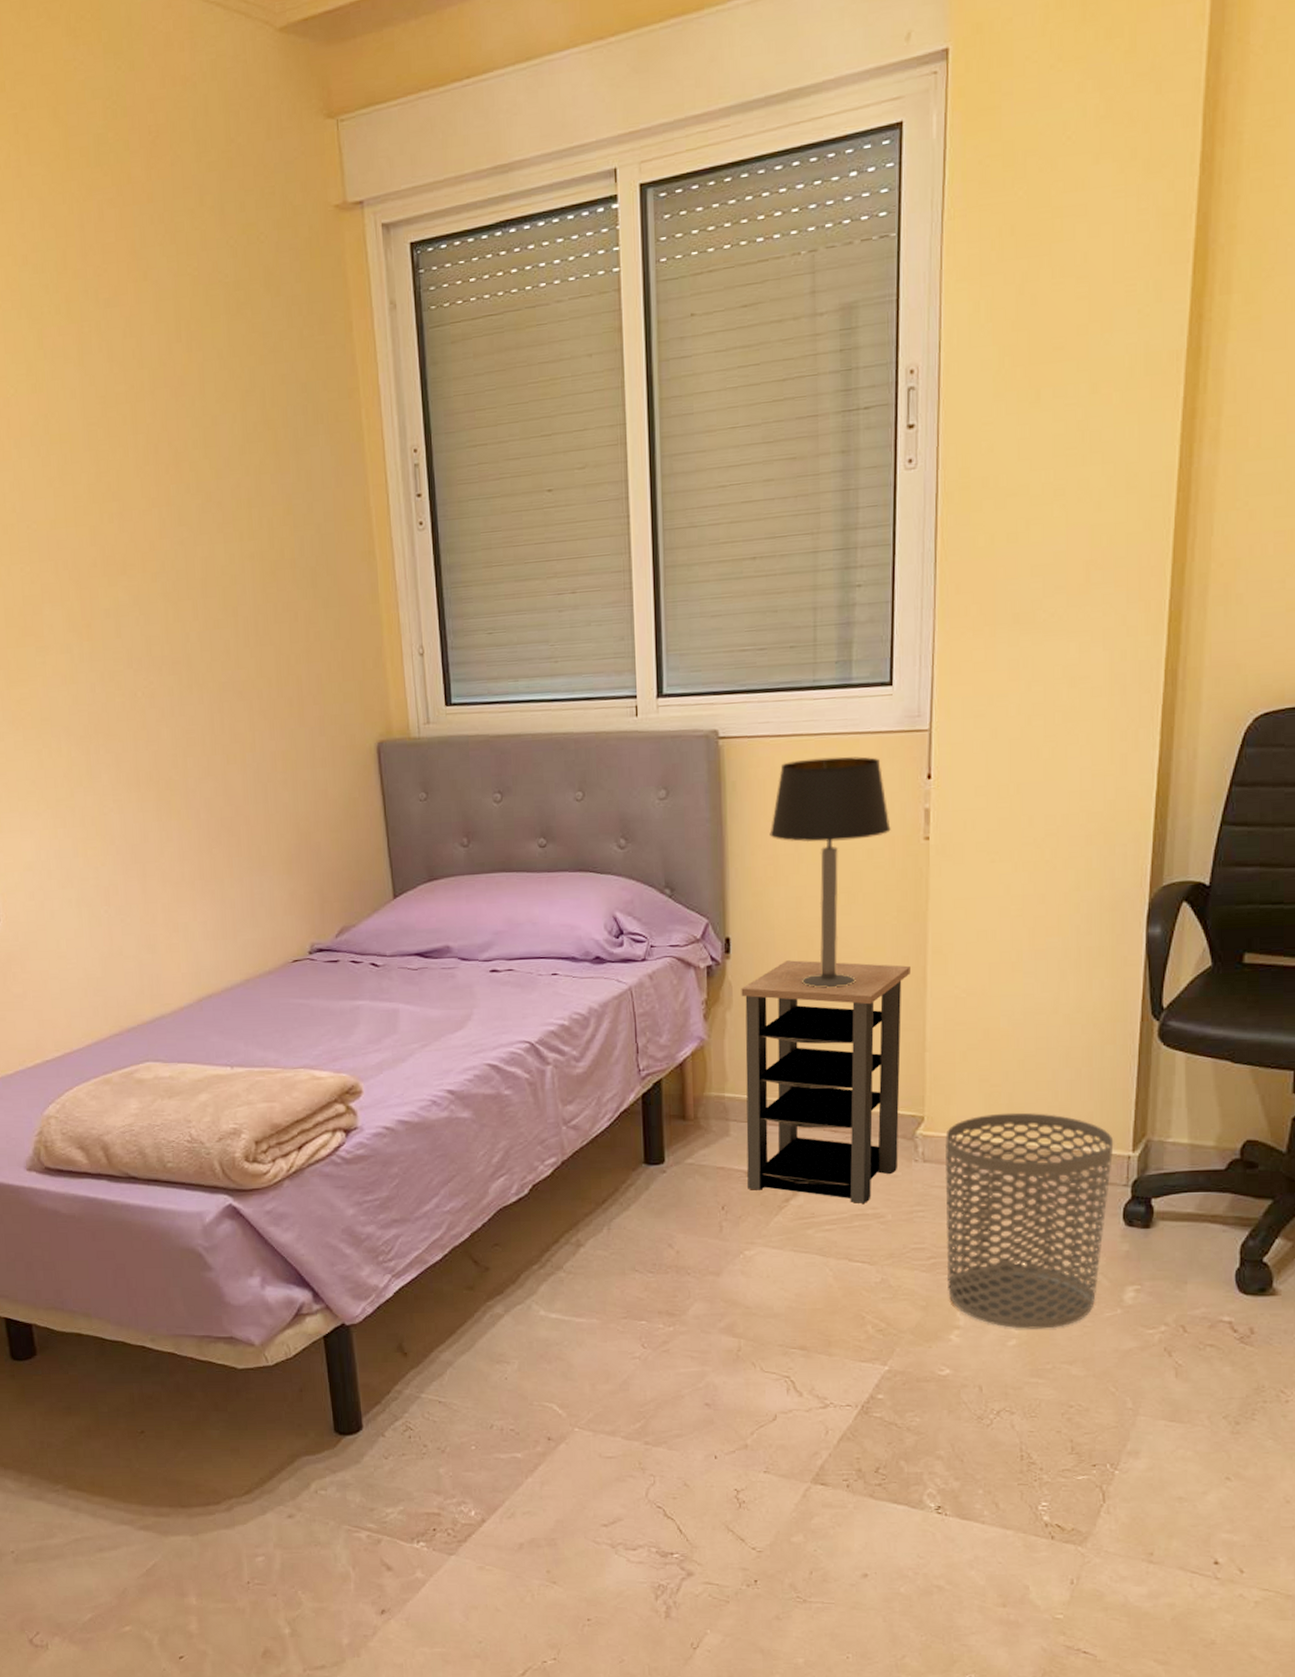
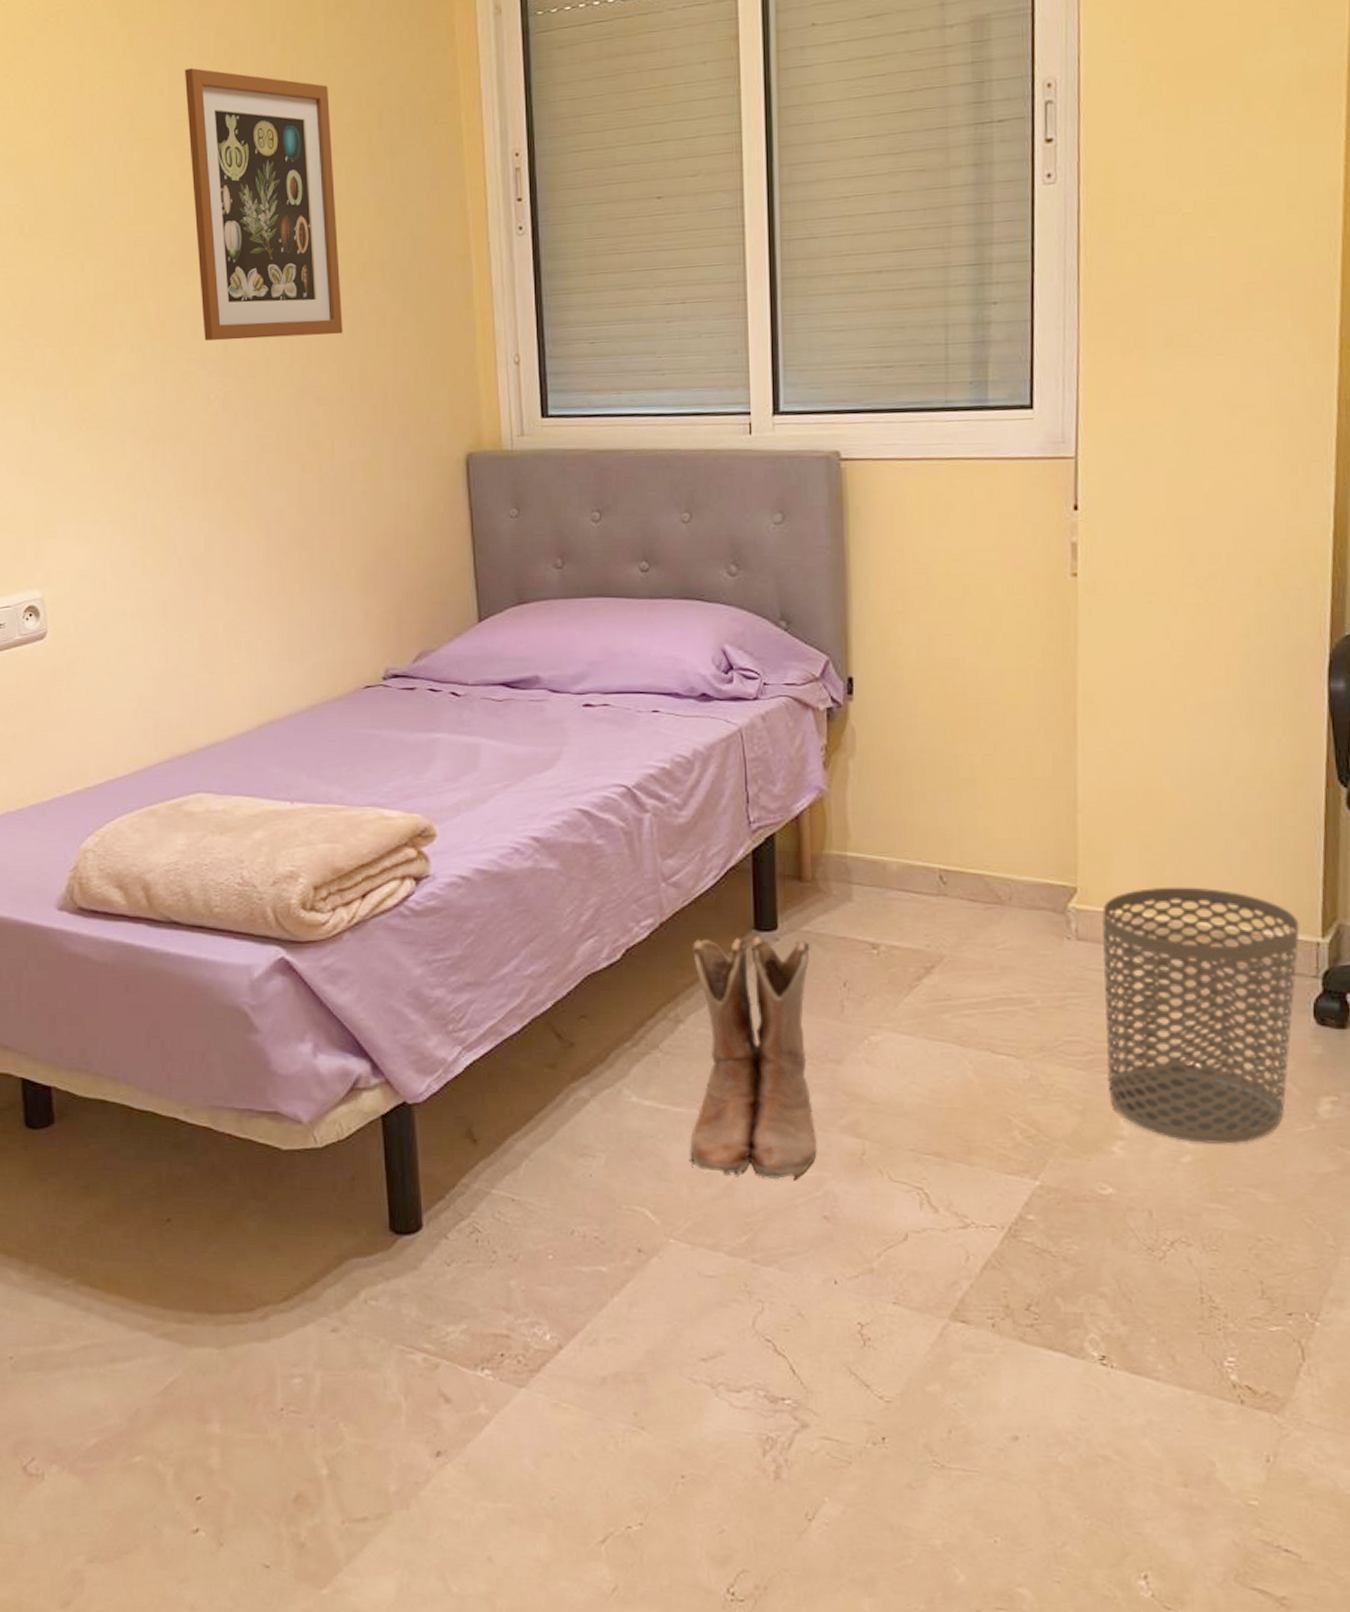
wall art: none [94,369,259,640] -> present [184,67,343,341]
boots: none [589,1170,700,1374] -> present [689,937,817,1179]
side table: present [741,960,910,1203] -> none [865,704,1058,986]
table lamp: present [769,756,891,988] -> none [897,483,1034,737]

